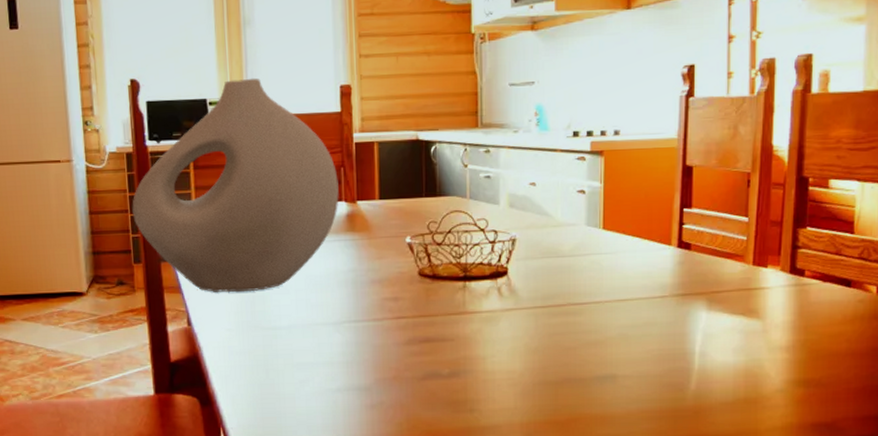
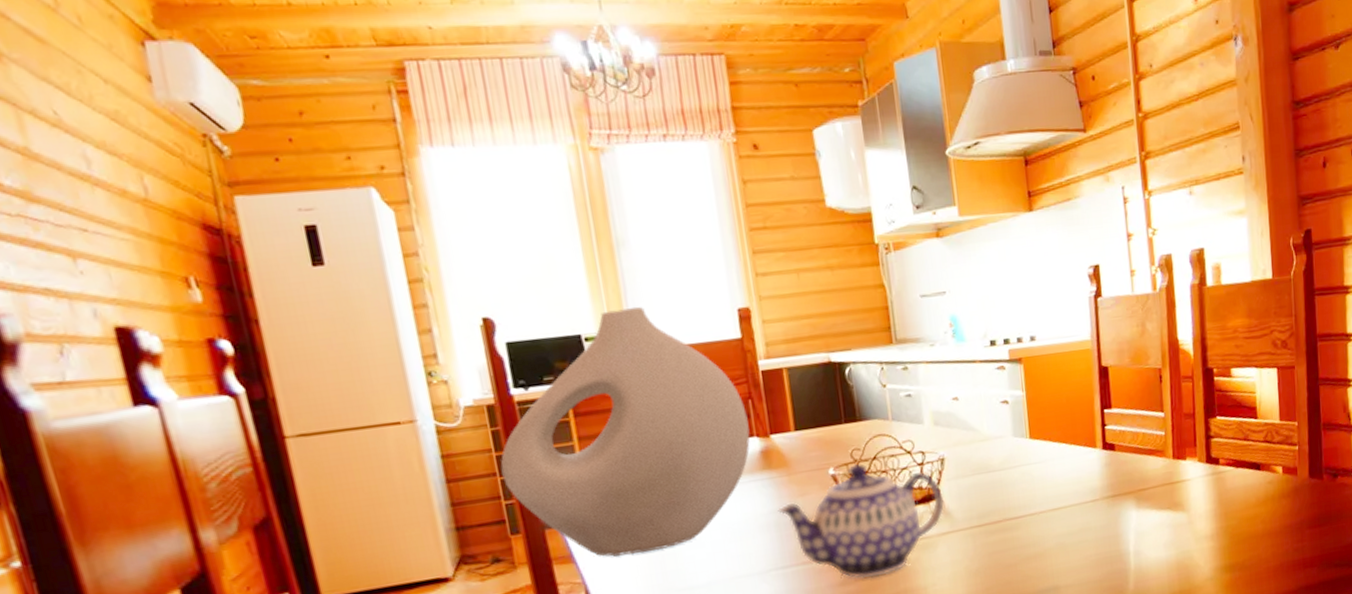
teapot: none [356,234,512,341] -> present [778,462,945,579]

